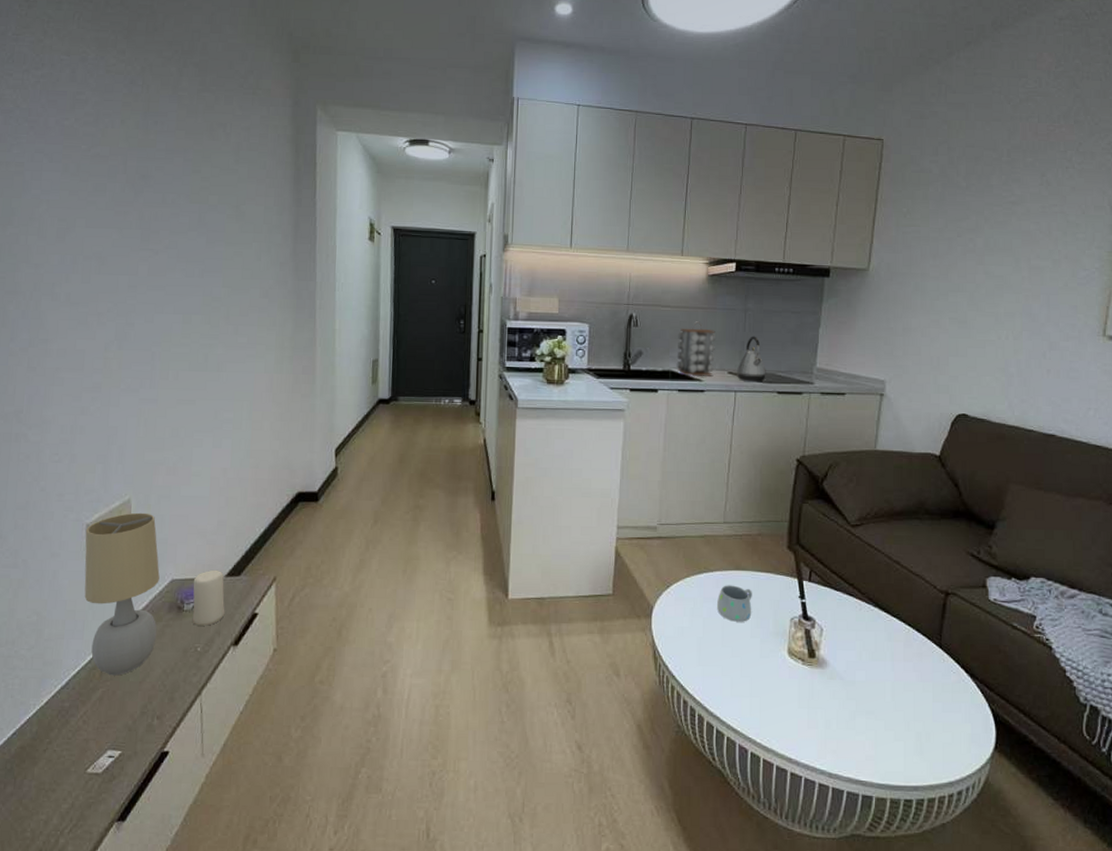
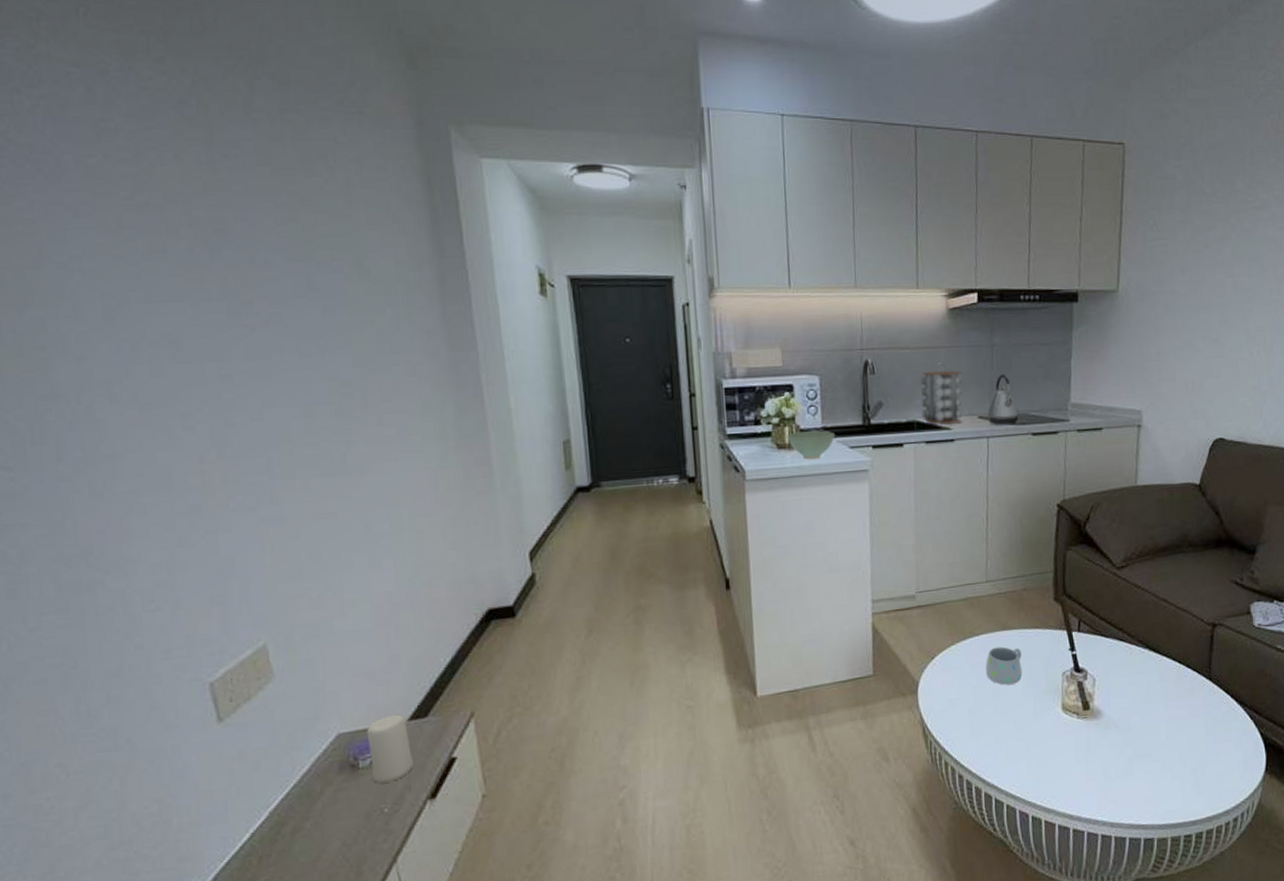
table lamp: present [84,512,160,676] -> none [209,658,328,860]
bowl: none [556,371,598,396] -> present [787,431,835,460]

